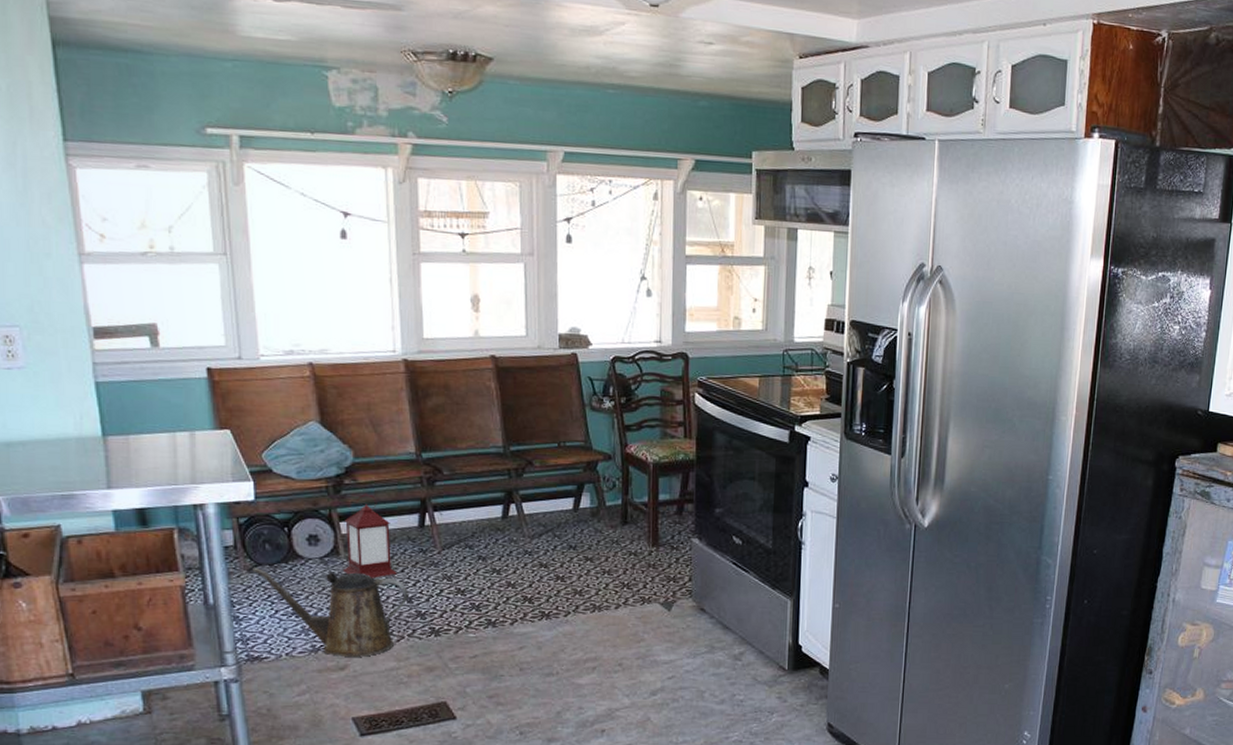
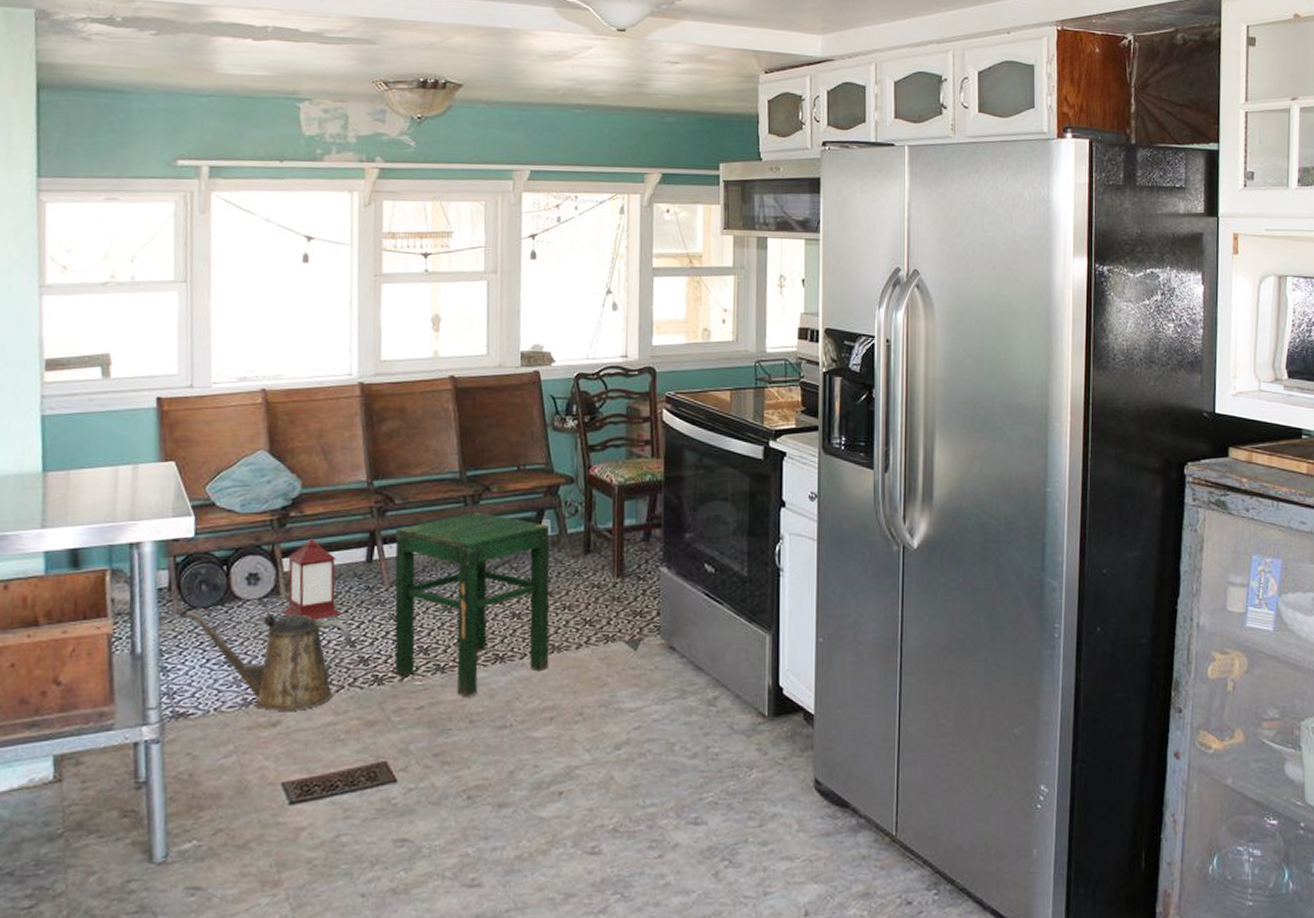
stool: none [445,483,591,649] -> present [394,511,550,698]

